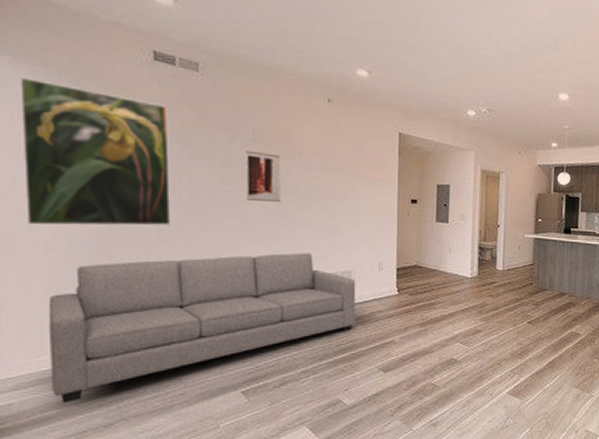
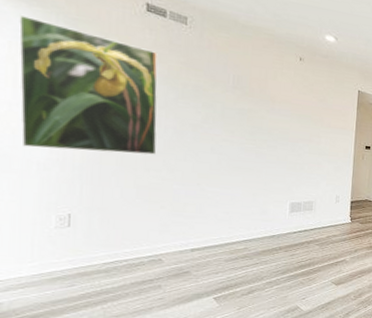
sofa: present [48,253,356,404] -> none [39,184,316,304]
wall art: present [245,150,281,202] -> none [224,95,257,141]

